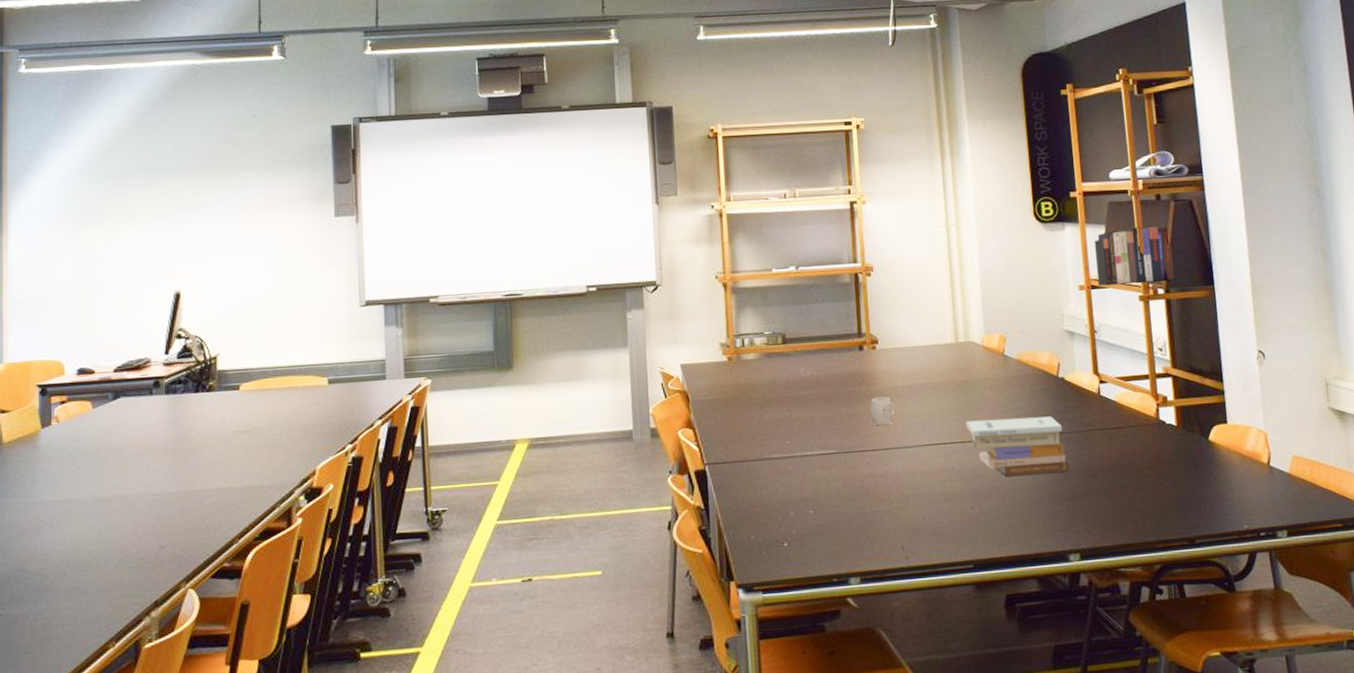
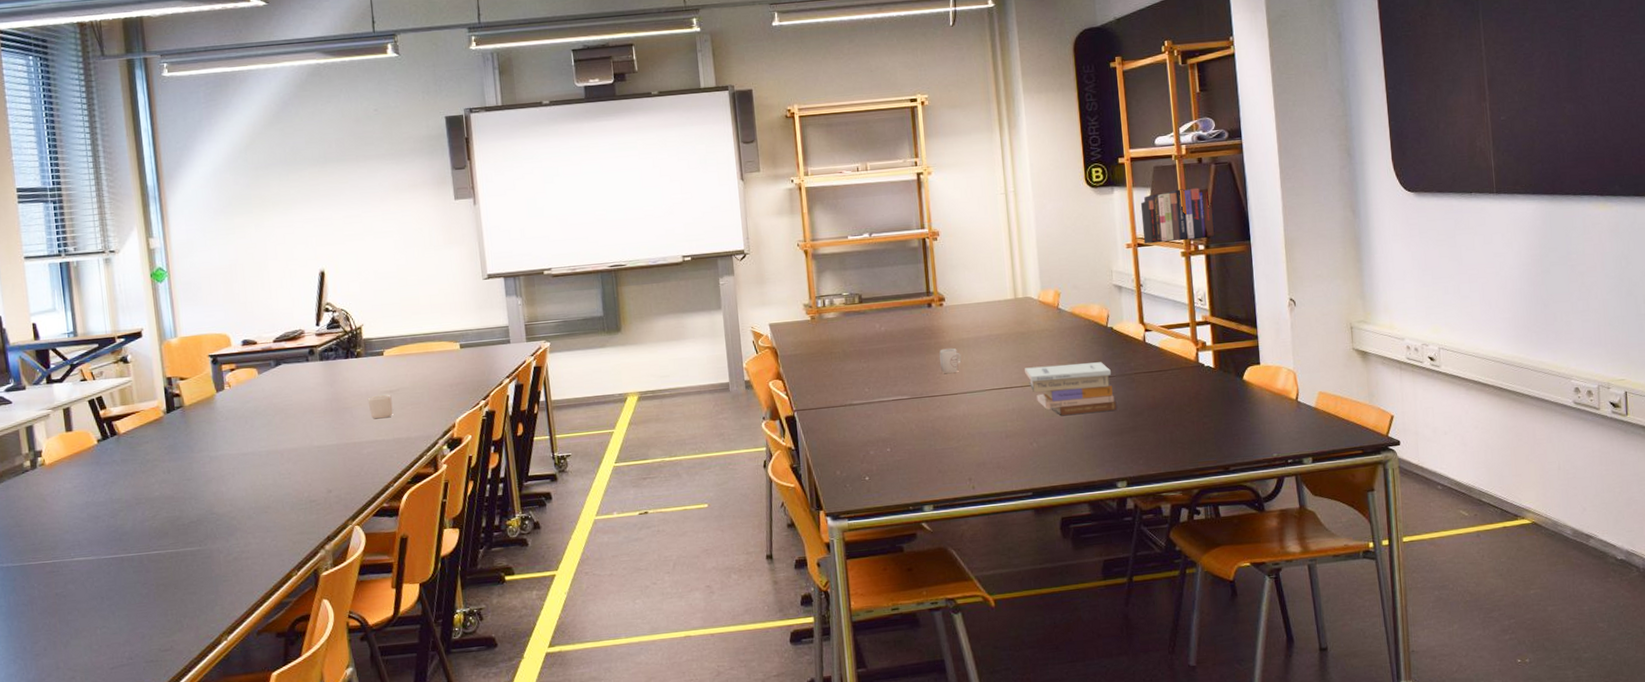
cup: none [216,434,245,464] -> present [367,394,393,419]

